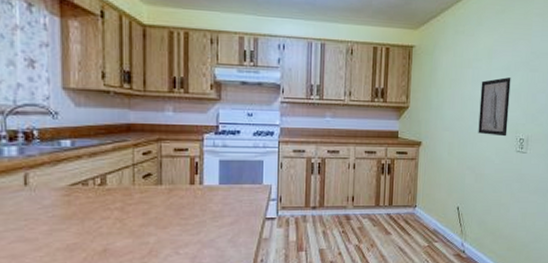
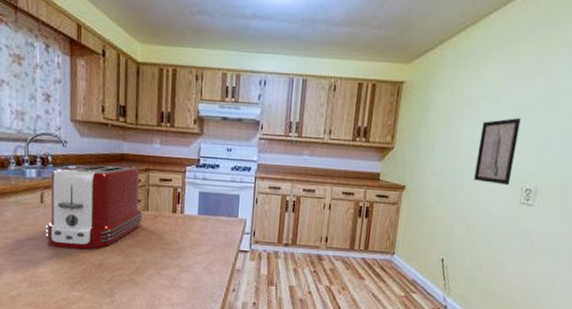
toaster: none [31,136,156,236] -> present [45,164,143,250]

